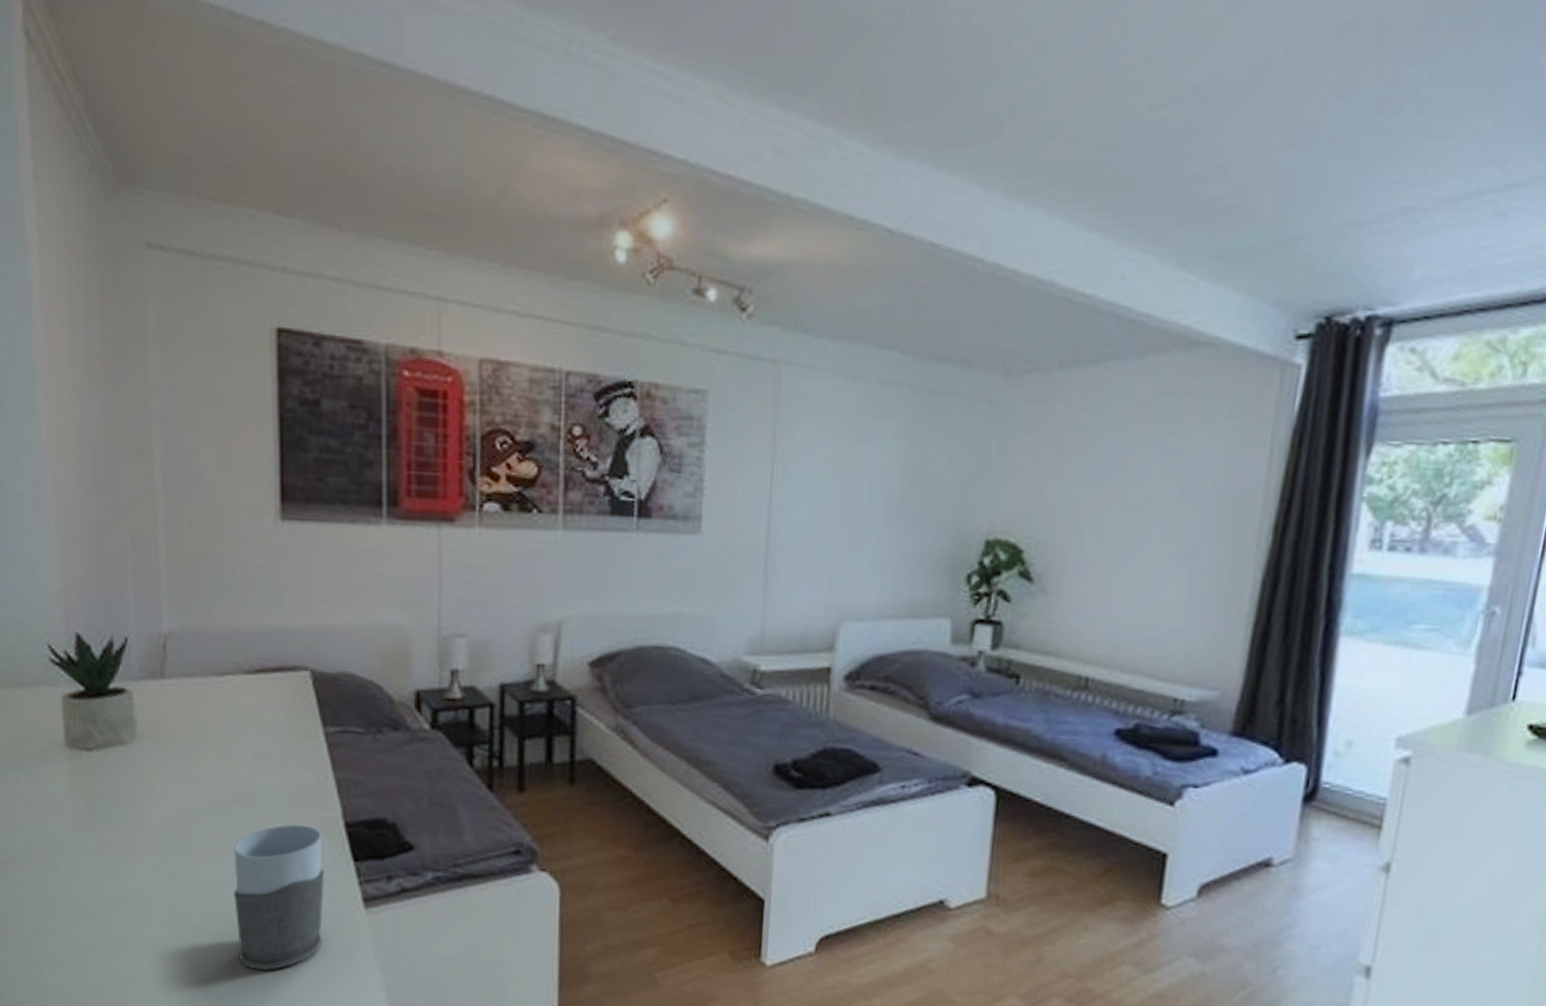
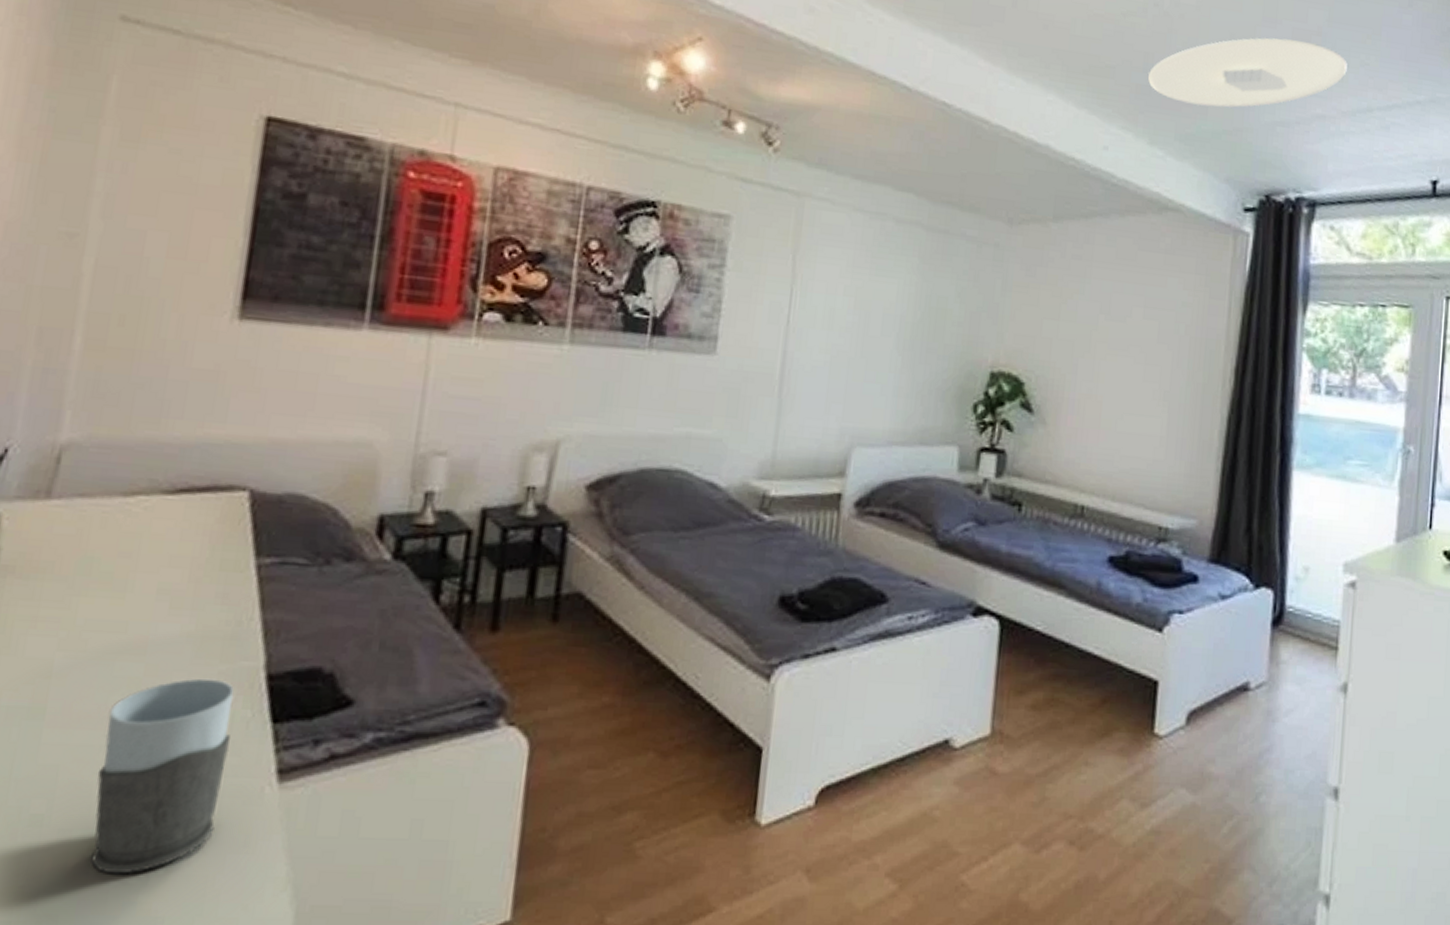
ceiling light: none [1179,112,1452,213] -> present [1148,38,1347,108]

